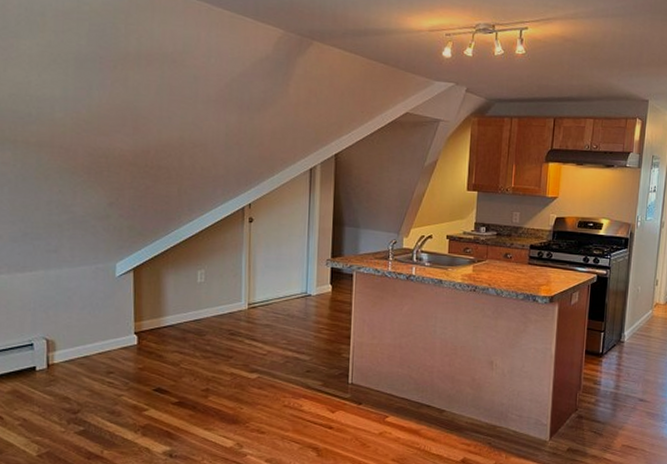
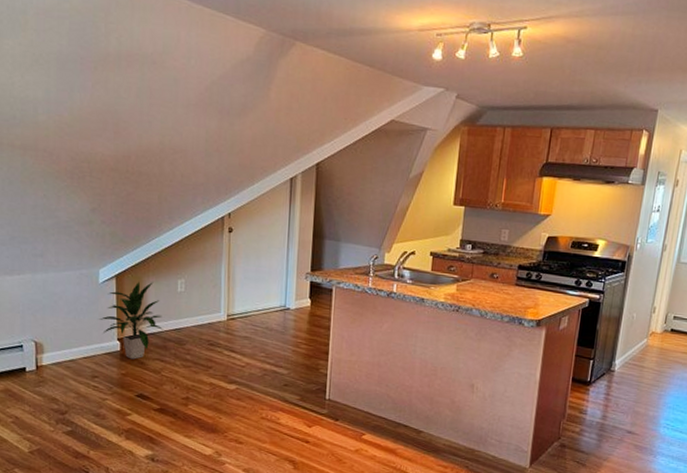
indoor plant: none [114,273,182,353] -> present [98,281,163,360]

